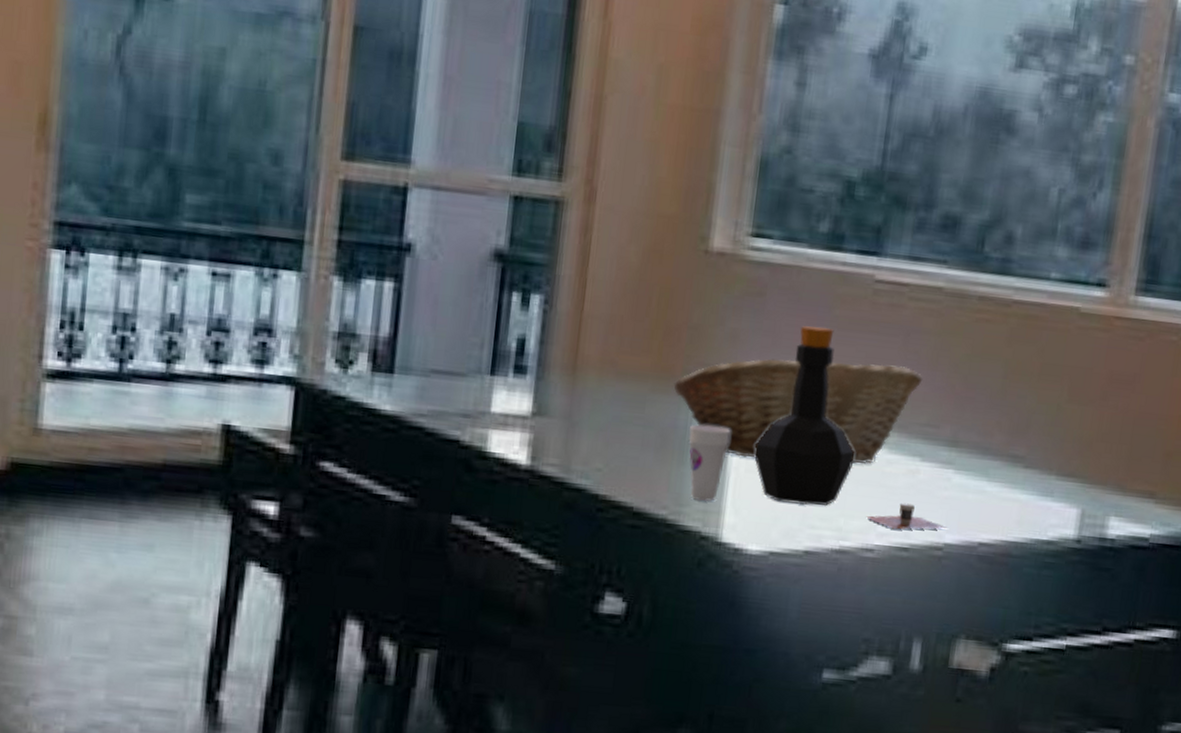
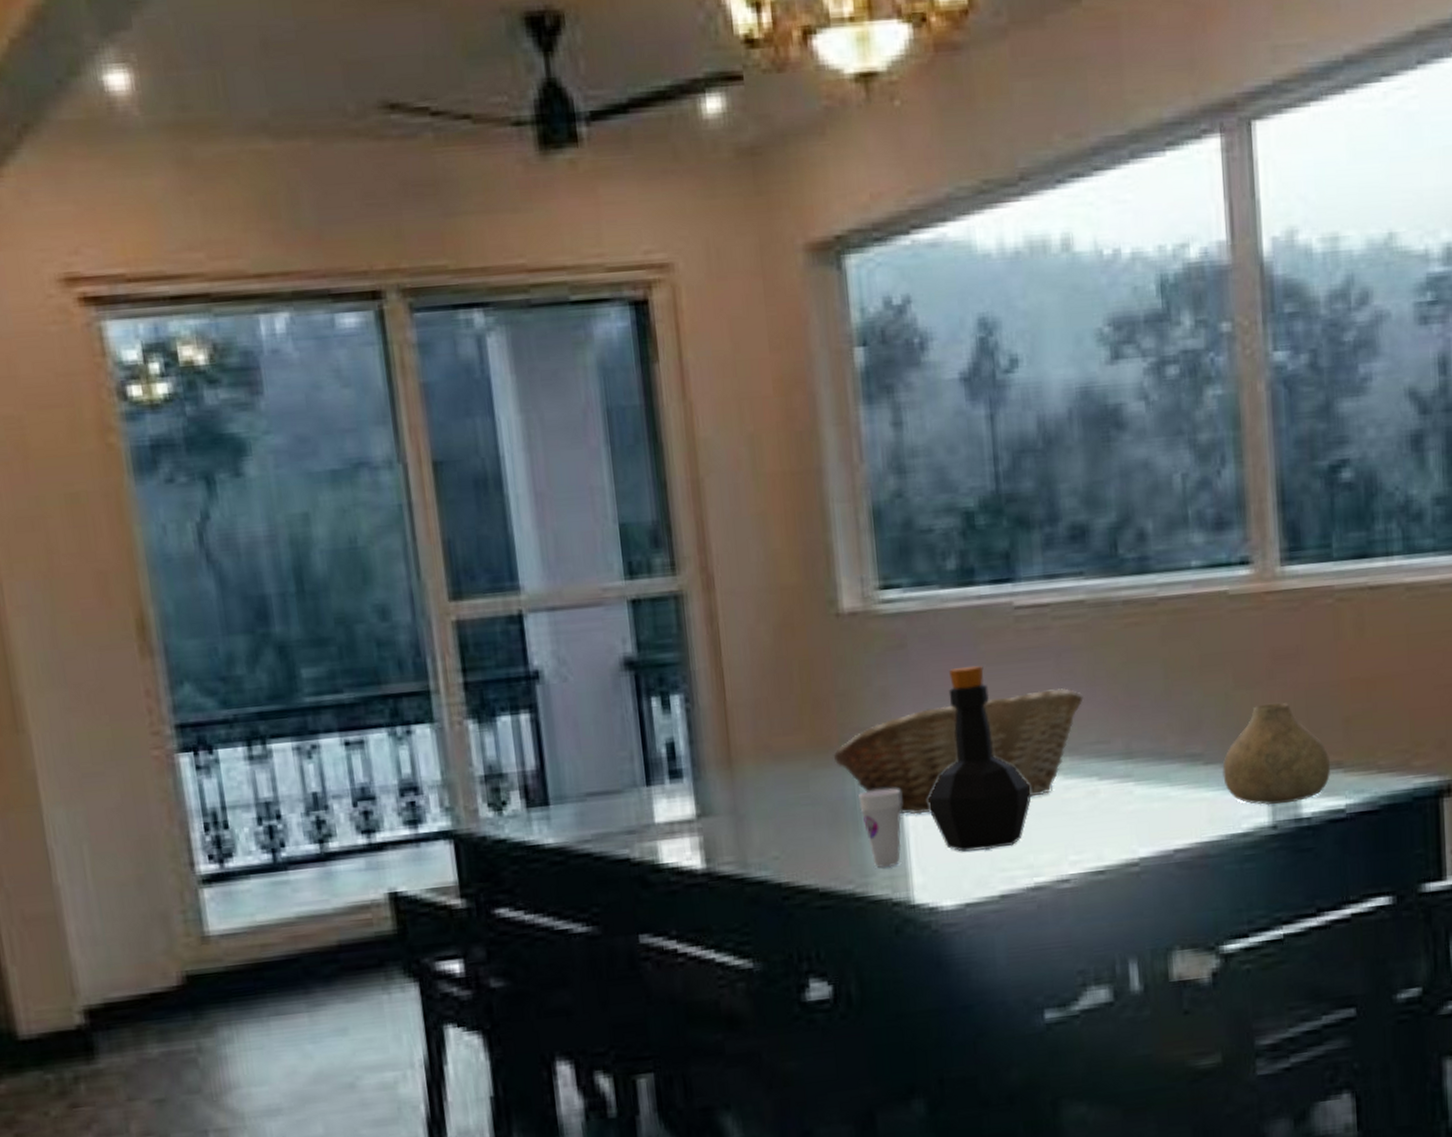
cup: present [866,503,948,530] -> none [1055,825,1140,855]
vase: none [1039,421,1145,522] -> present [1222,702,1331,806]

